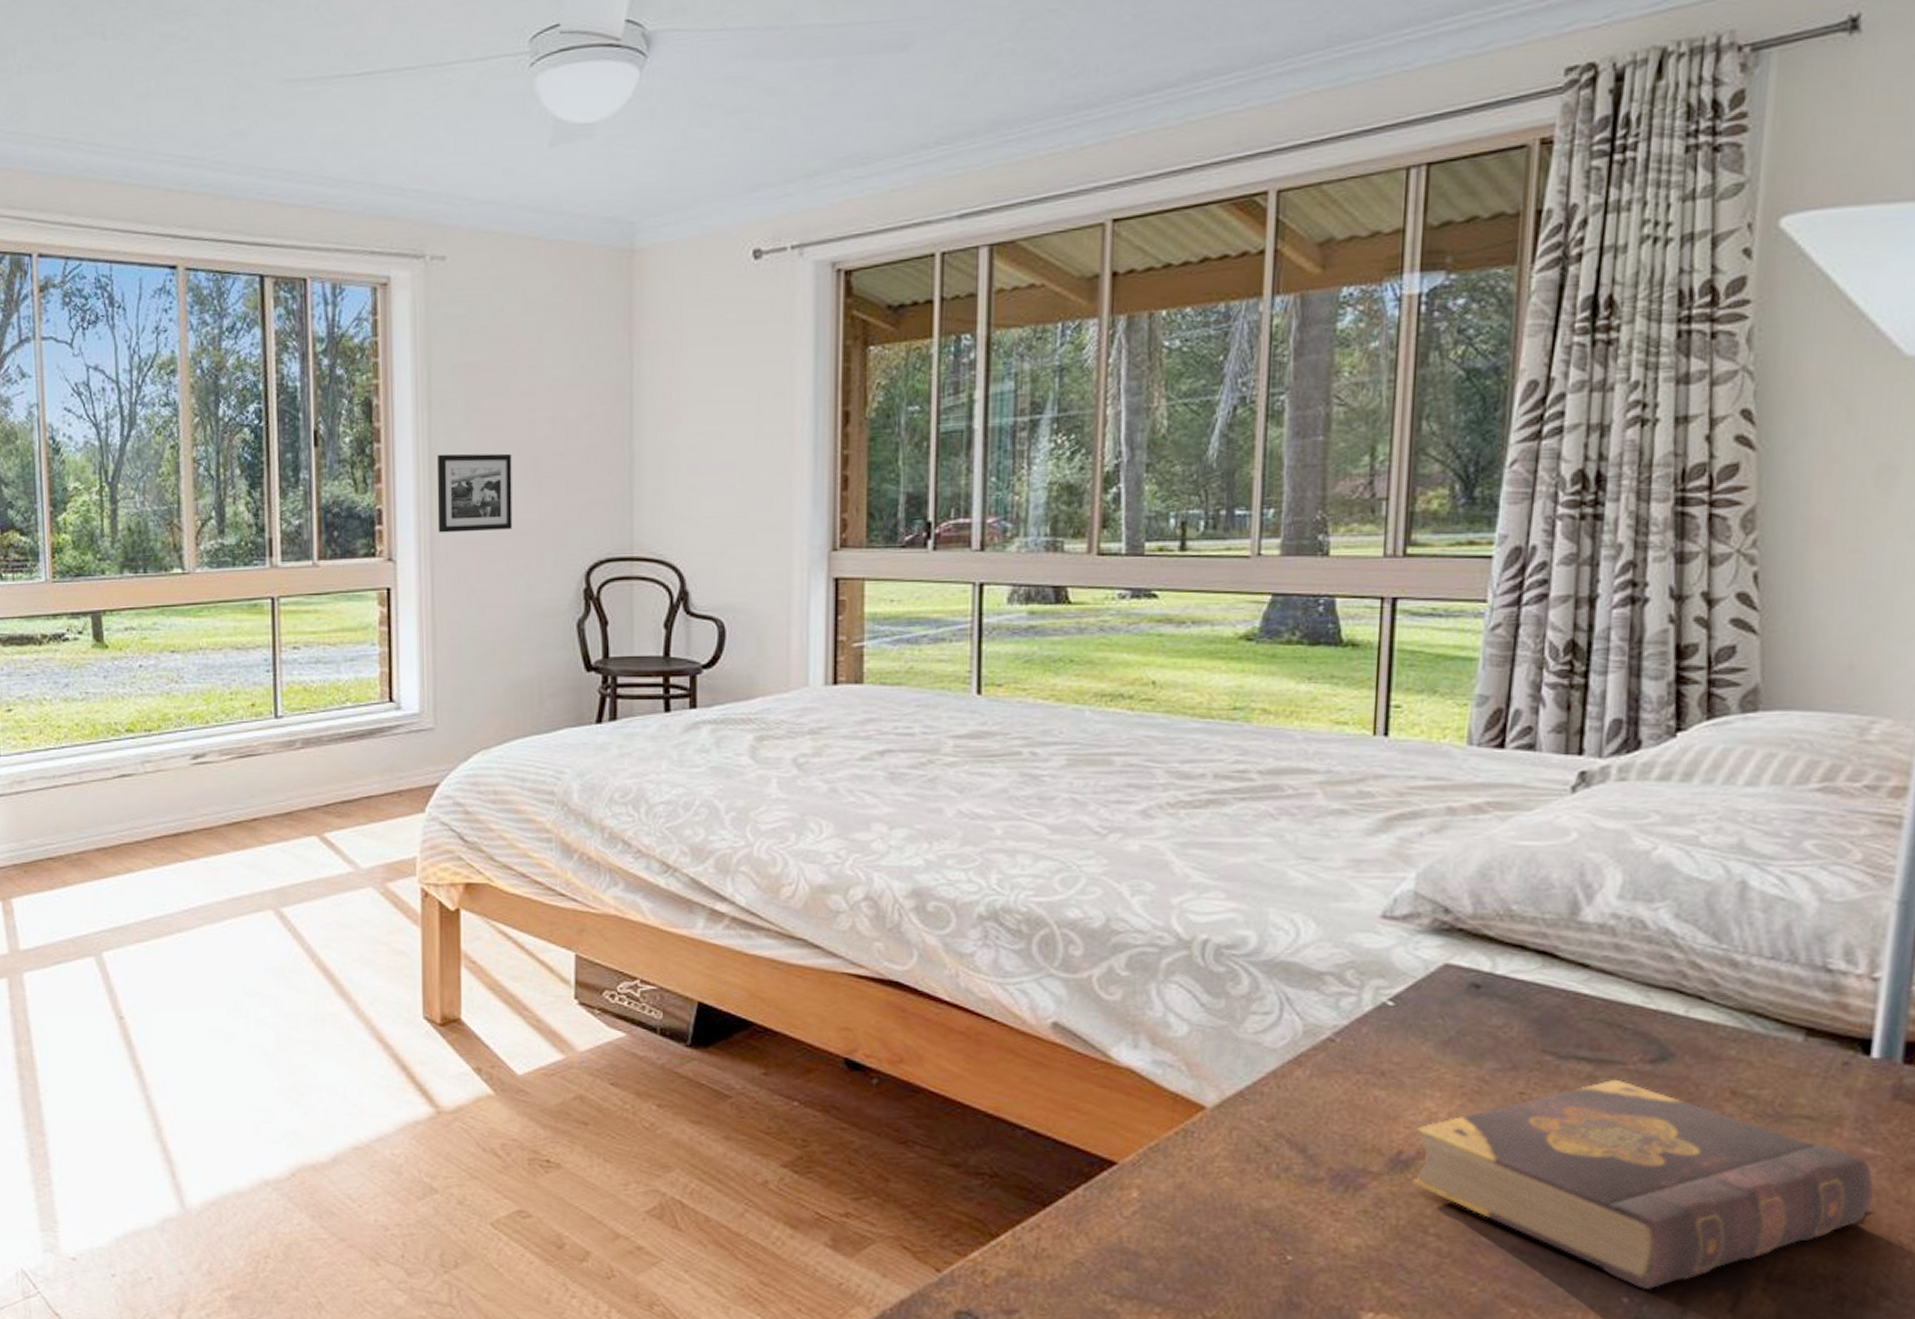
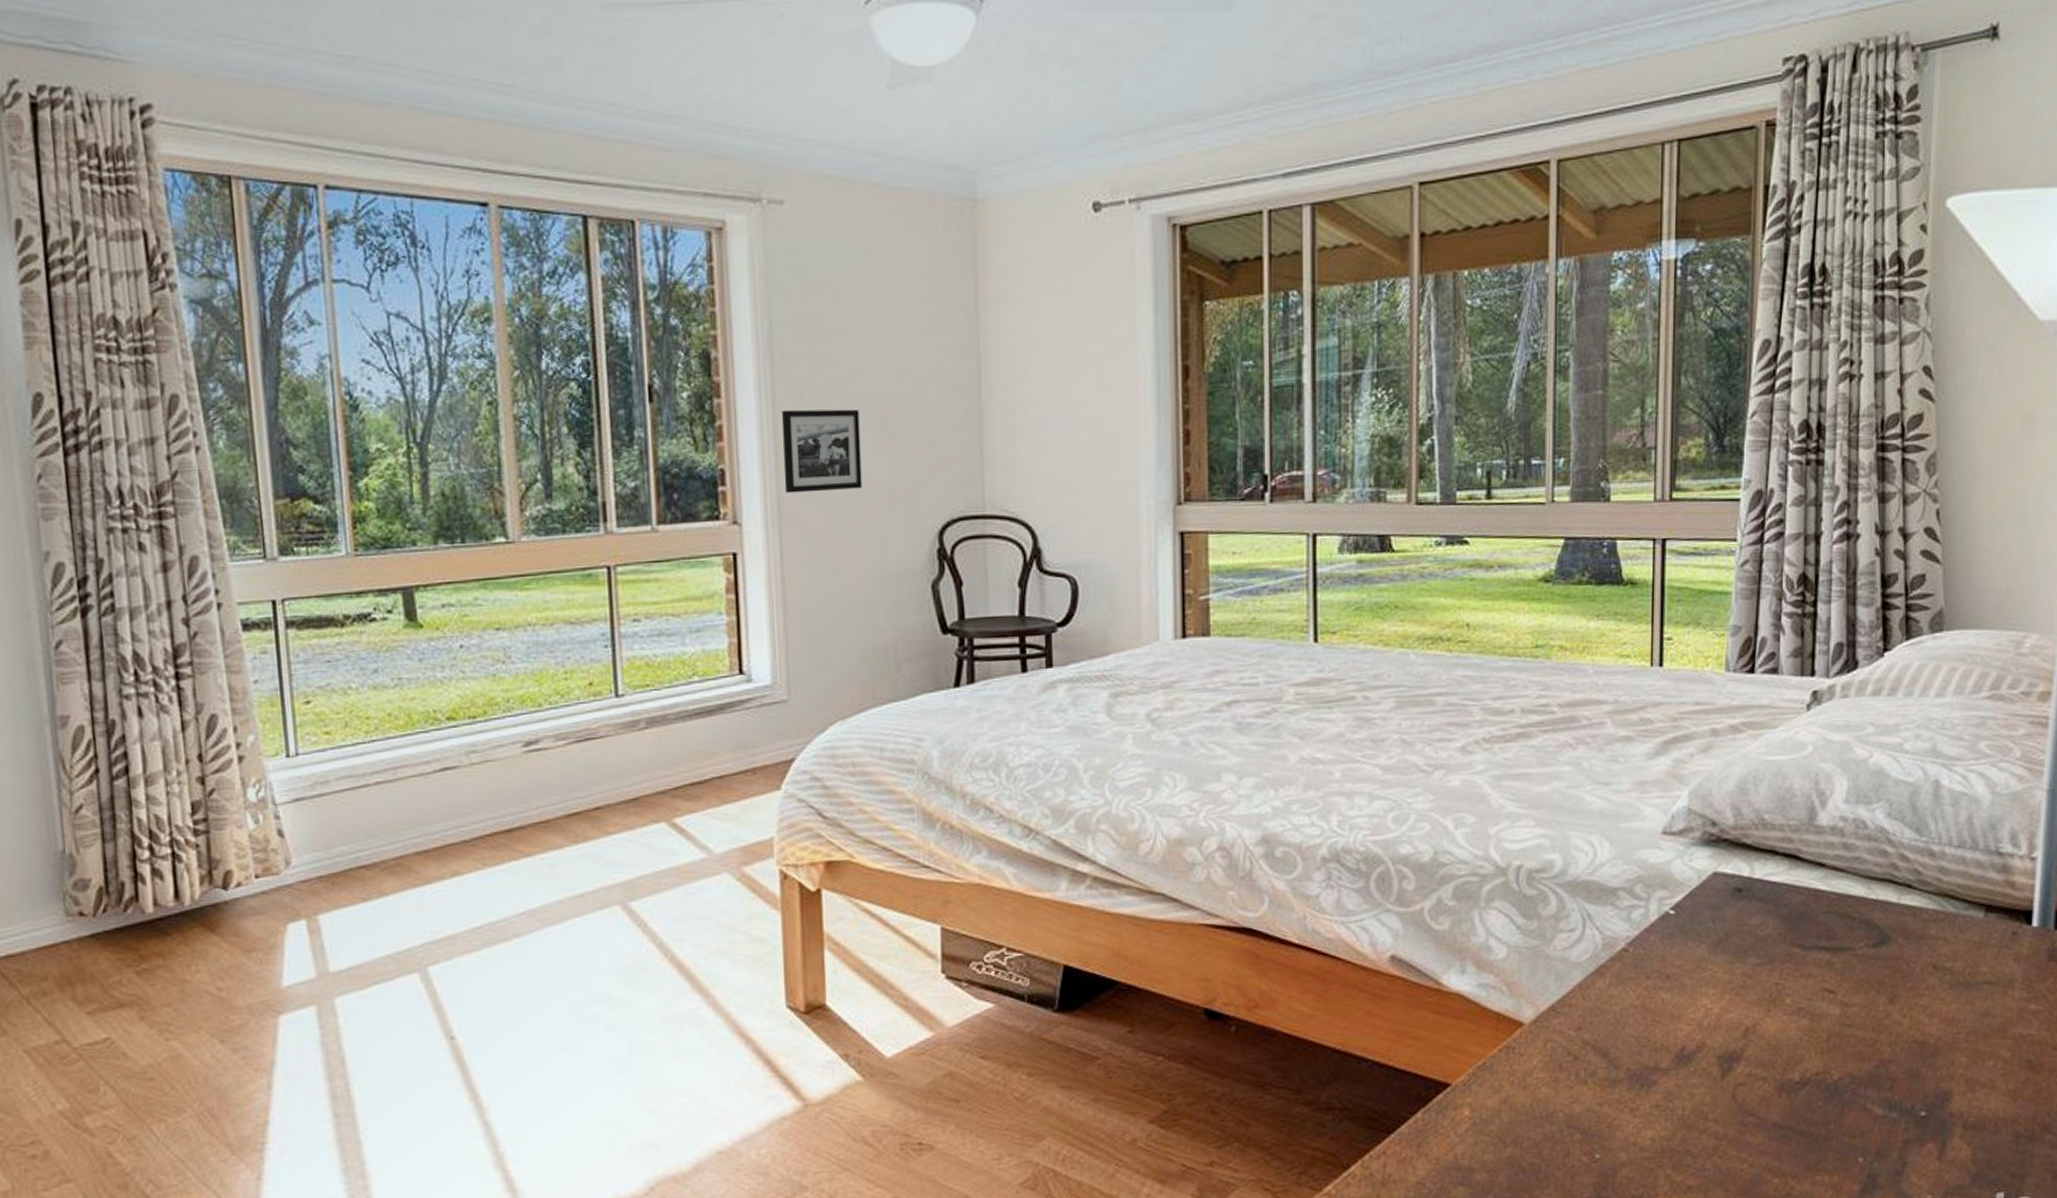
book: present [1413,1079,1874,1289] -> none [1694,963,2037,1148]

